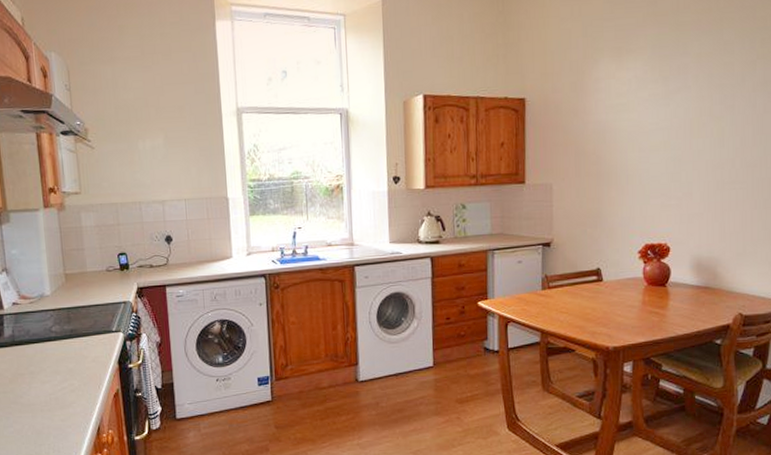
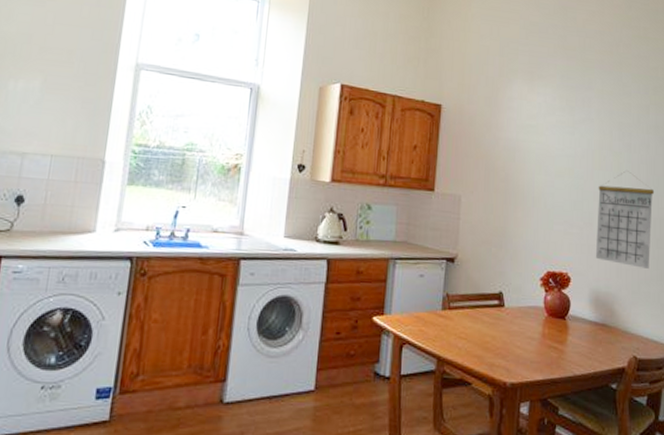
calendar: none [696,134,762,230] -> present [595,171,655,269]

